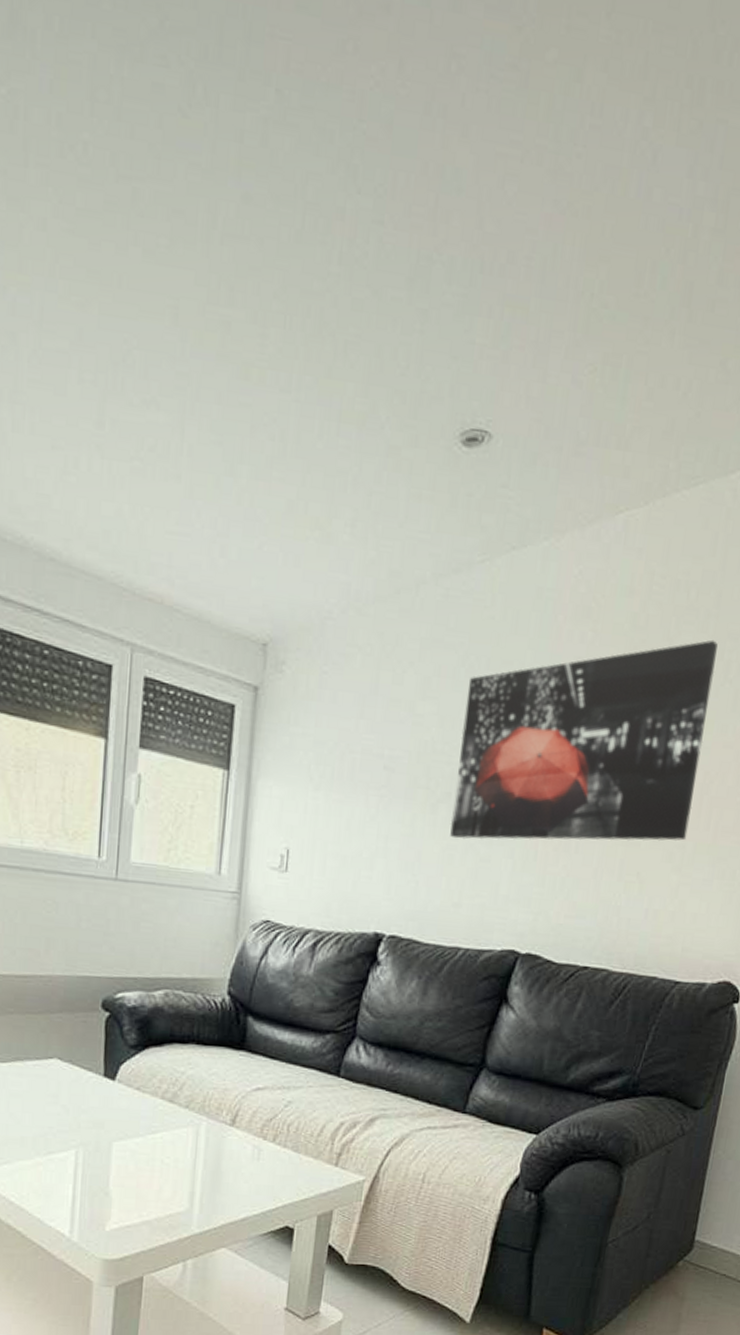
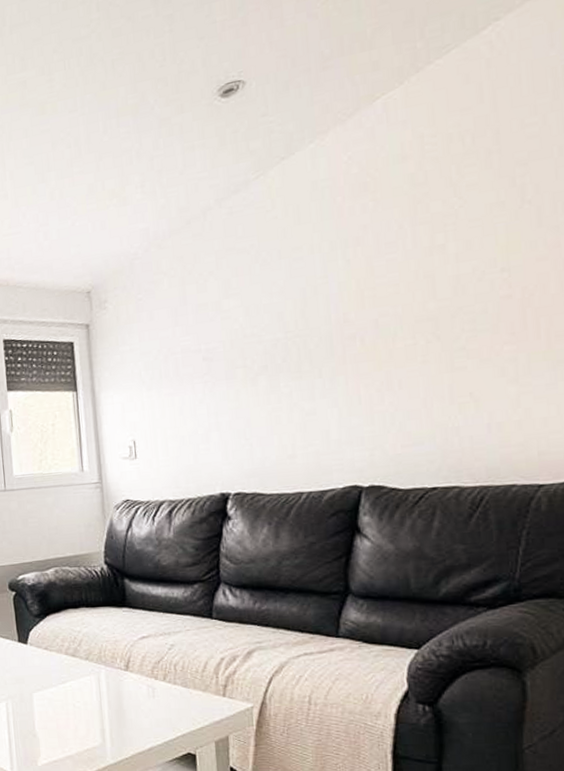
wall art: present [450,639,718,841] -> none [264,172,517,402]

